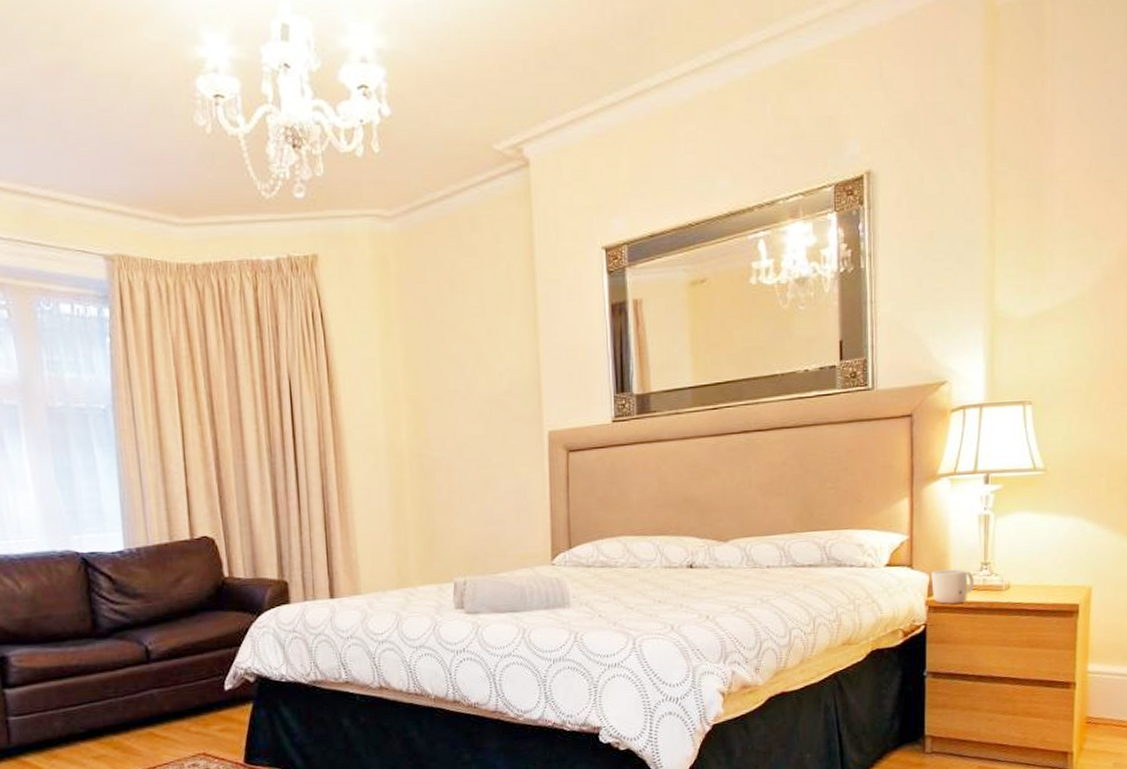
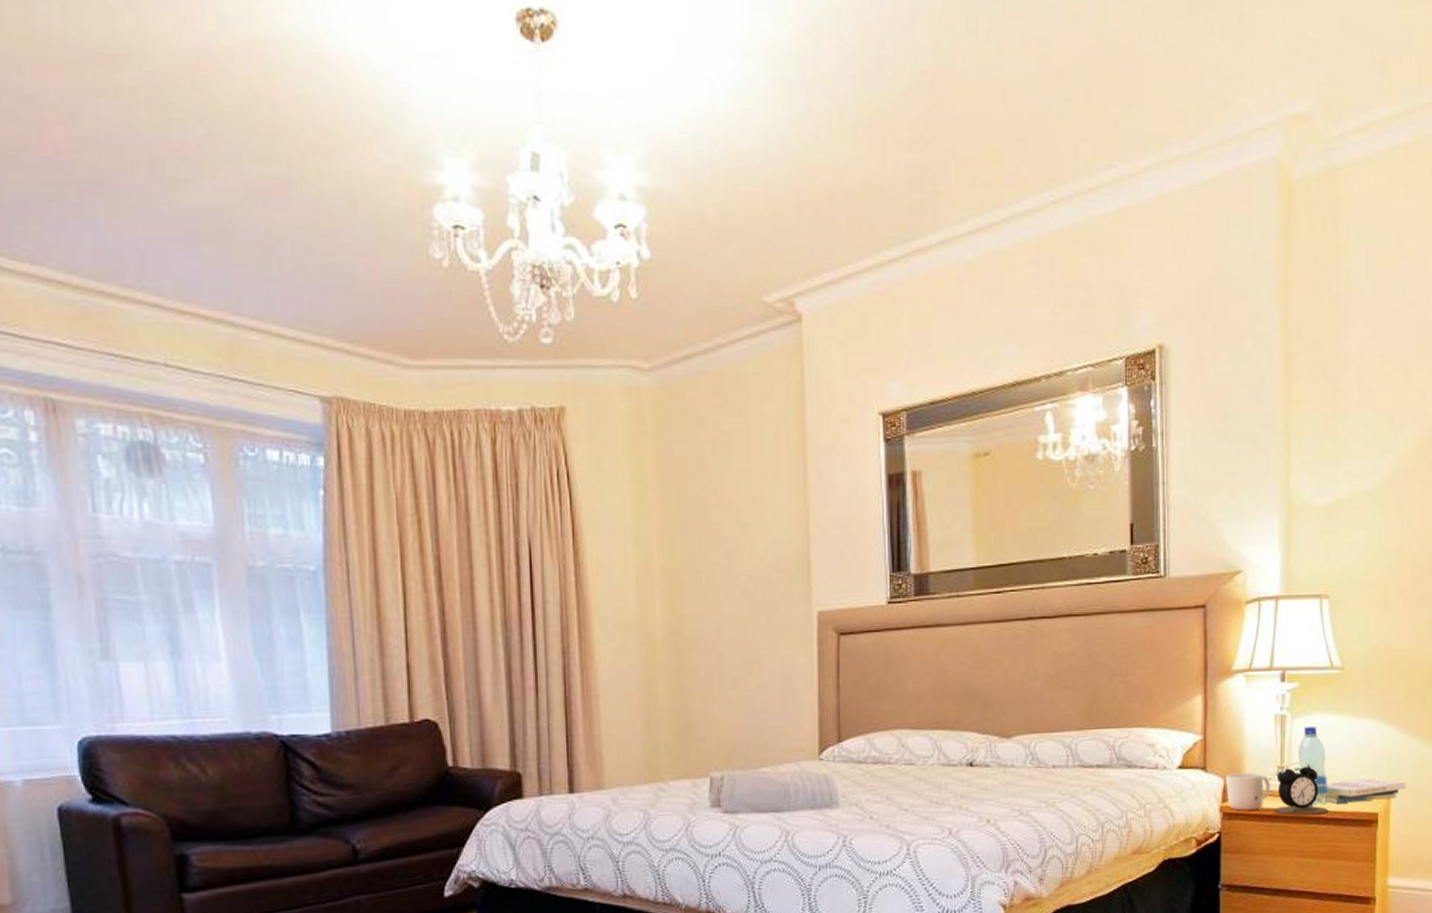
alarm clock: none [978,559,1030,608] -> present [1275,763,1328,816]
bottle: none [1001,525,1030,599] -> present [1298,727,1328,806]
books: none [1028,571,1107,596] -> present [1325,778,1406,803]

